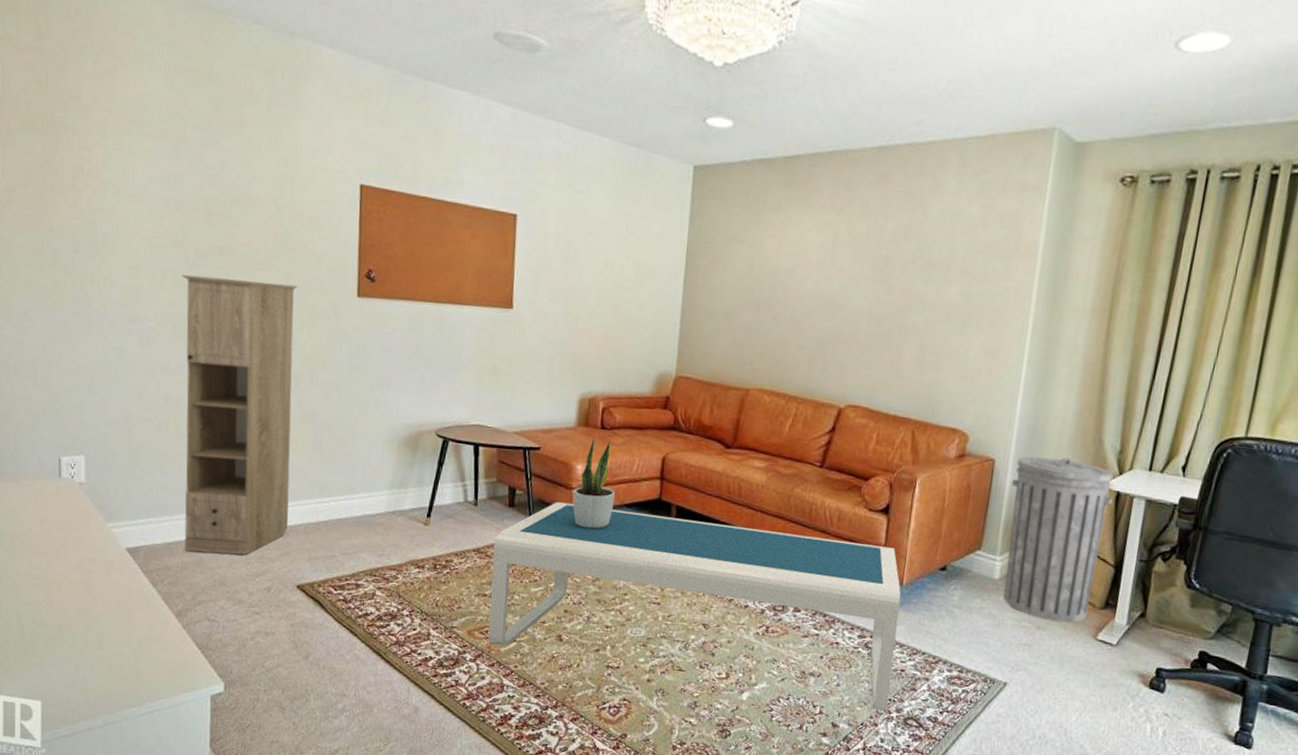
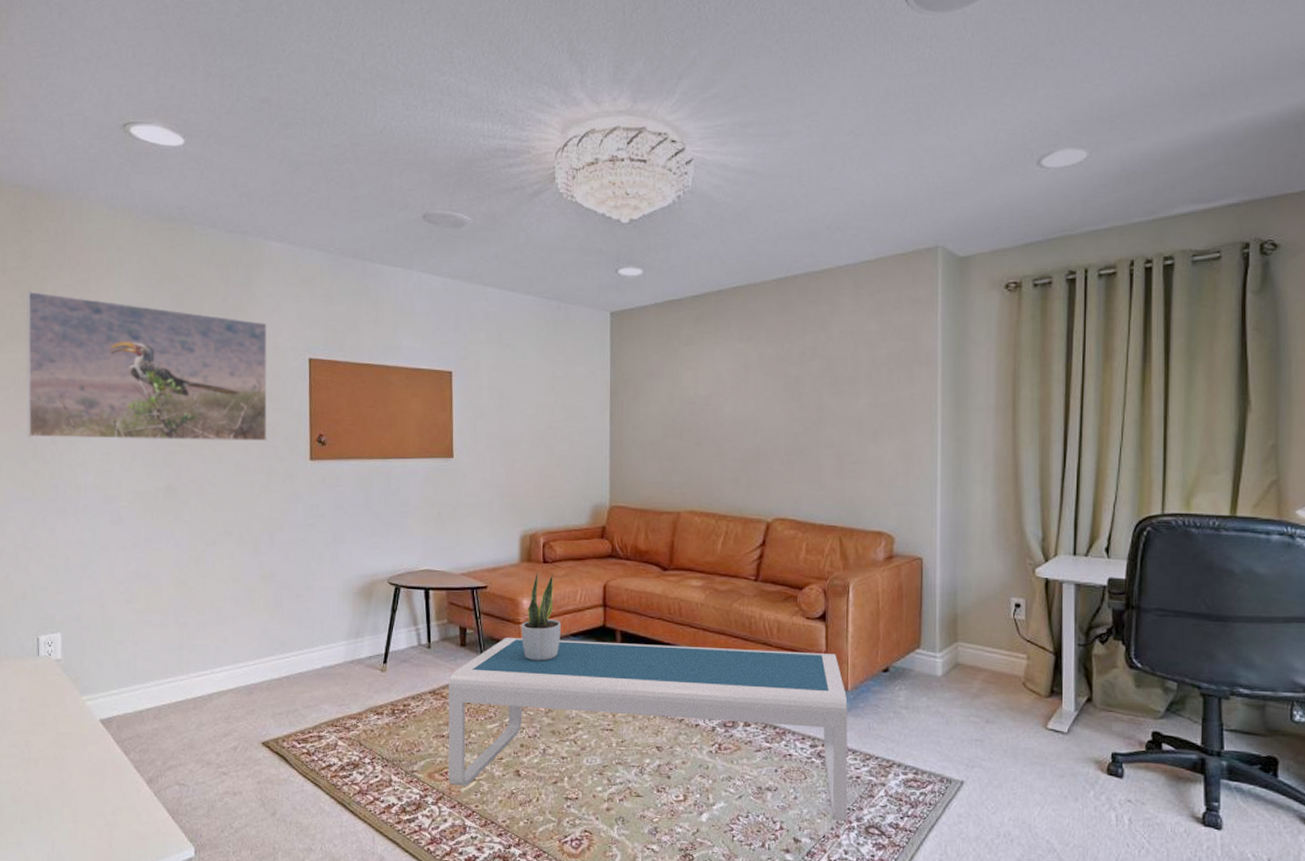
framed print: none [43,76,315,271] -> present [26,291,268,441]
storage cabinet: present [181,274,298,555] -> none [149,454,255,718]
trash can: present [1003,456,1114,623] -> none [942,550,1042,715]

